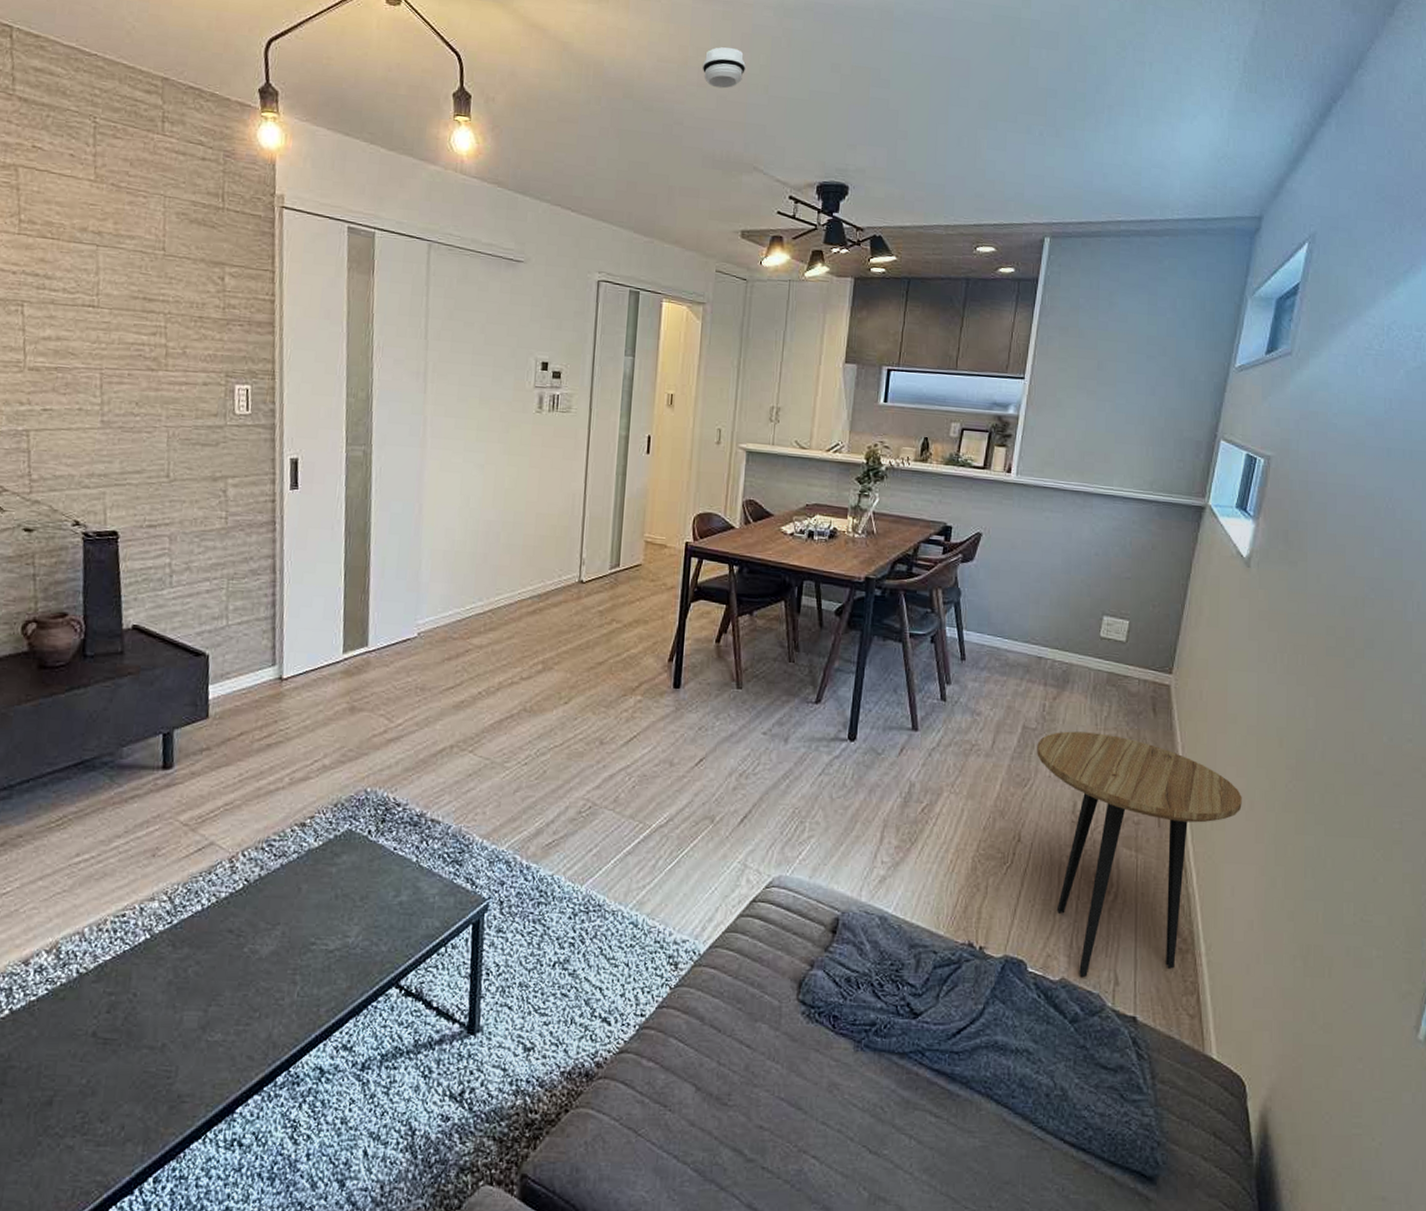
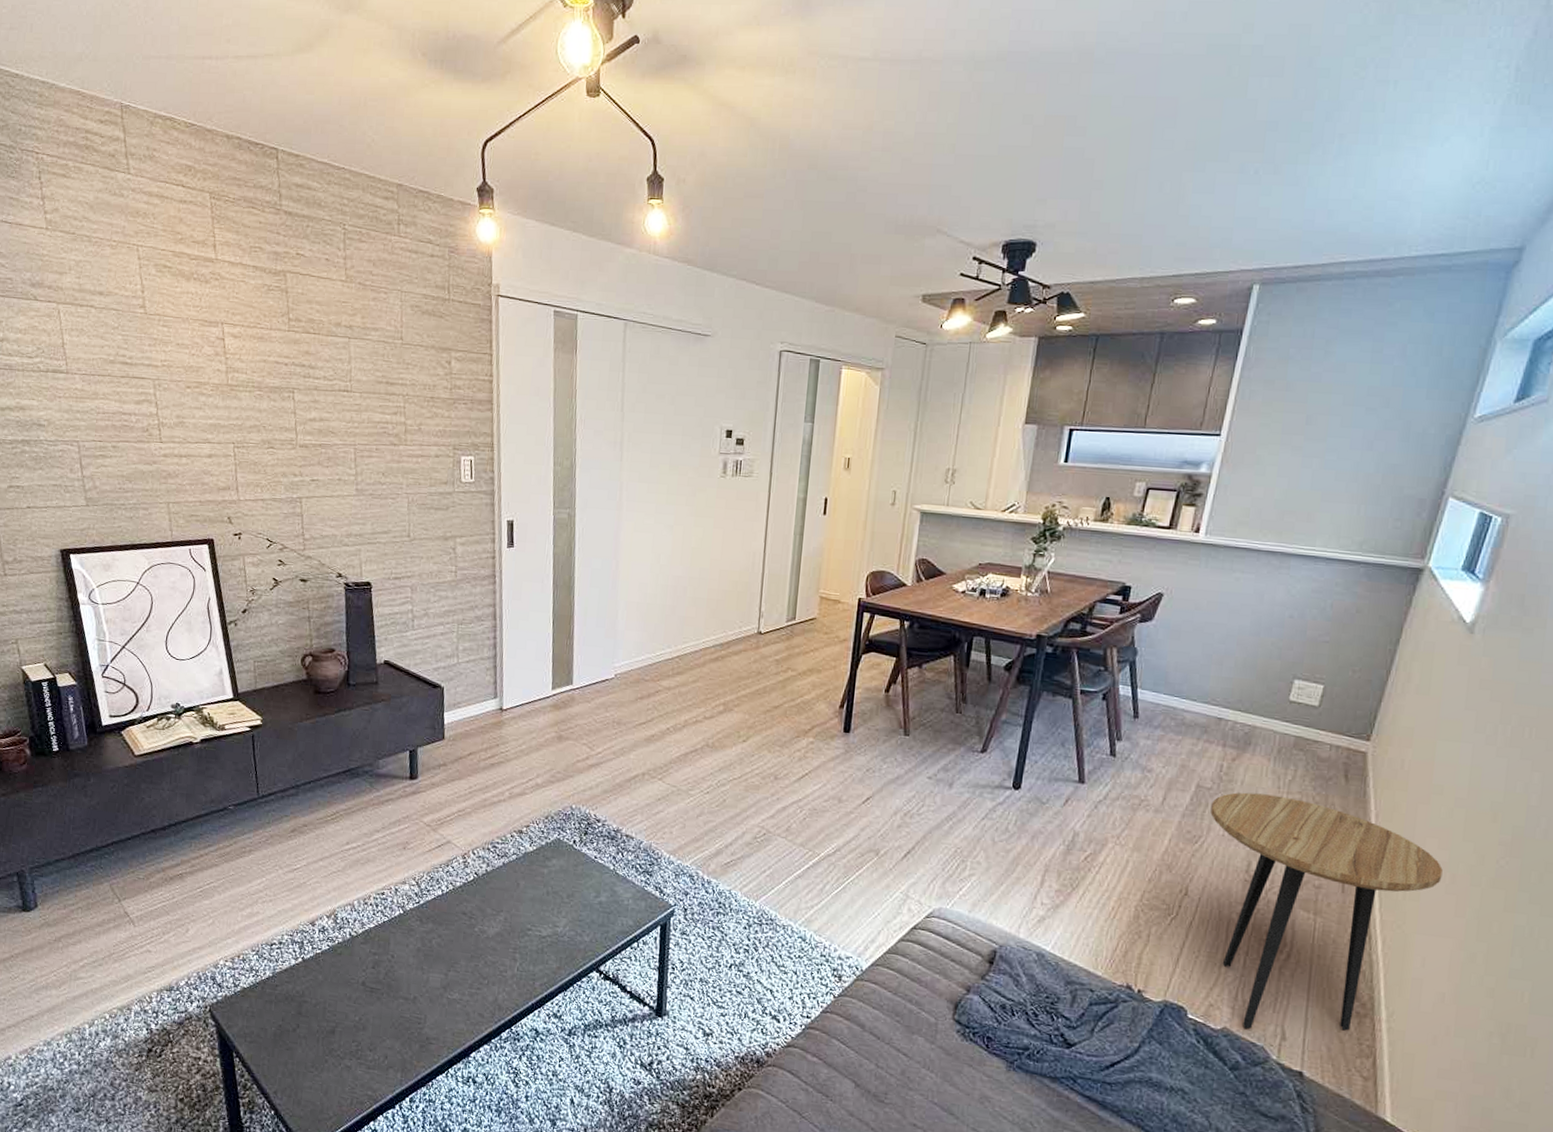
smoke detector: present [702,47,746,89] -> none [887,107,933,151]

